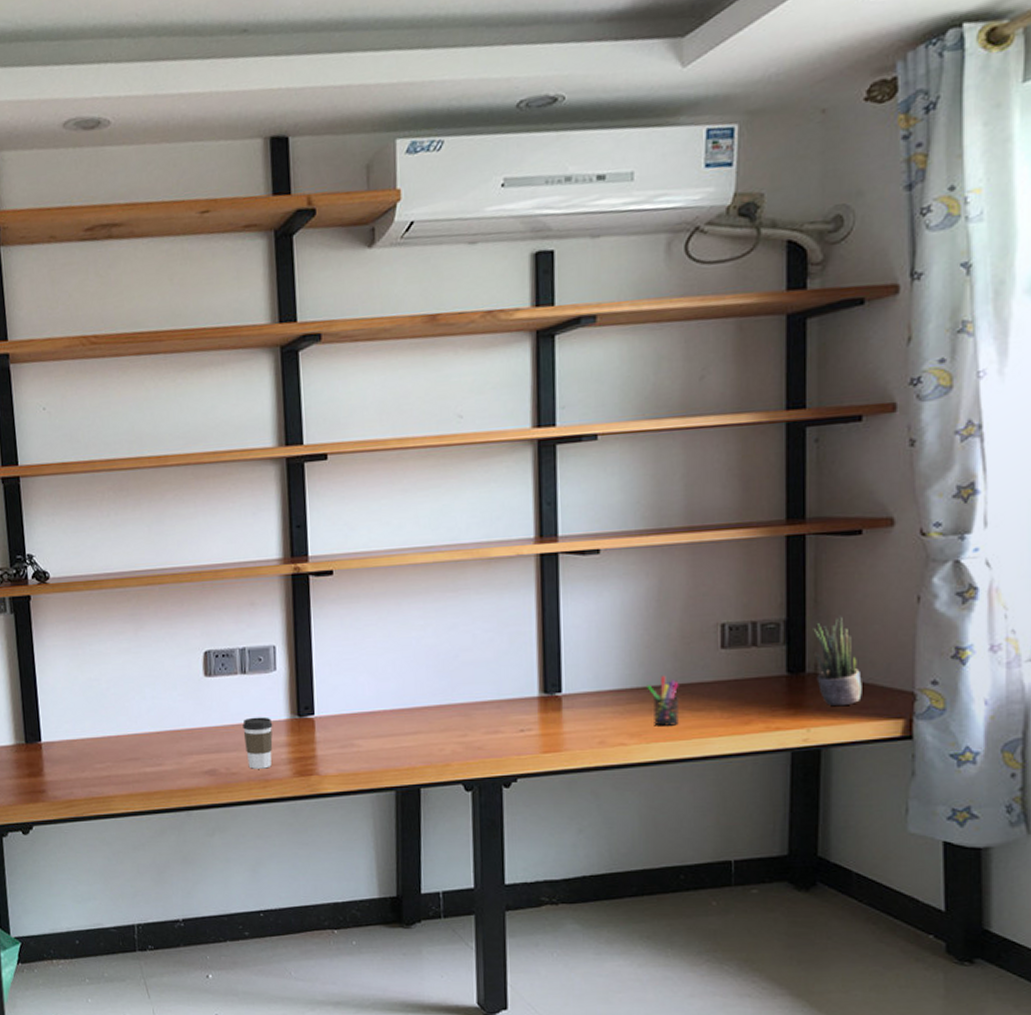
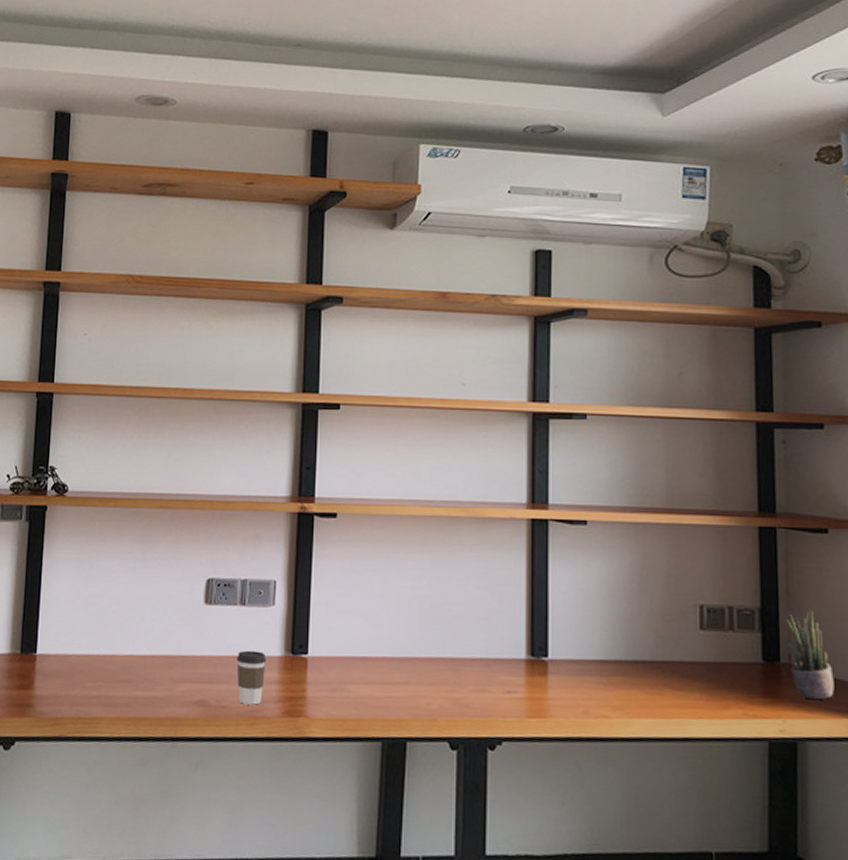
pen holder: present [647,675,680,726] -> none [629,650,661,703]

